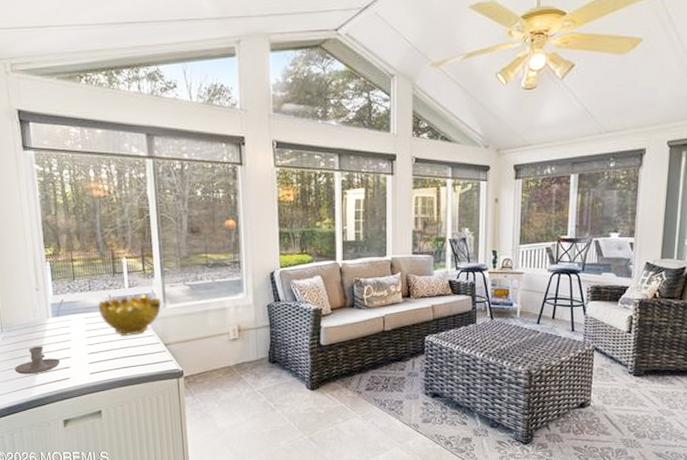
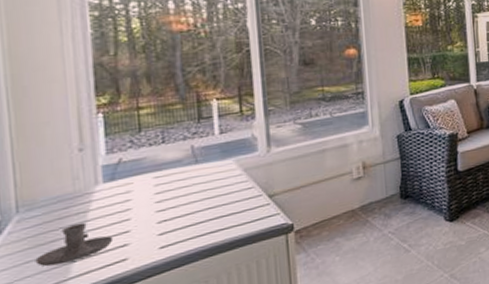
decorative bowl: present [98,294,162,336] -> none [174,139,265,194]

